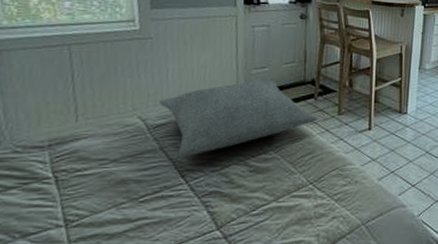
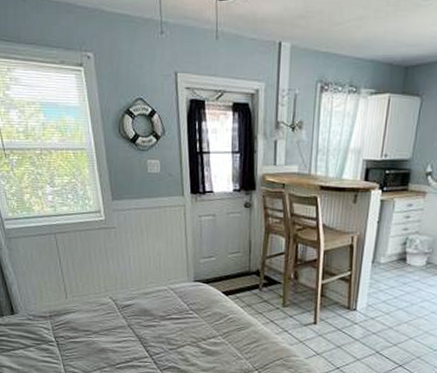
pillow: present [159,80,319,158] -> none [125,269,263,336]

